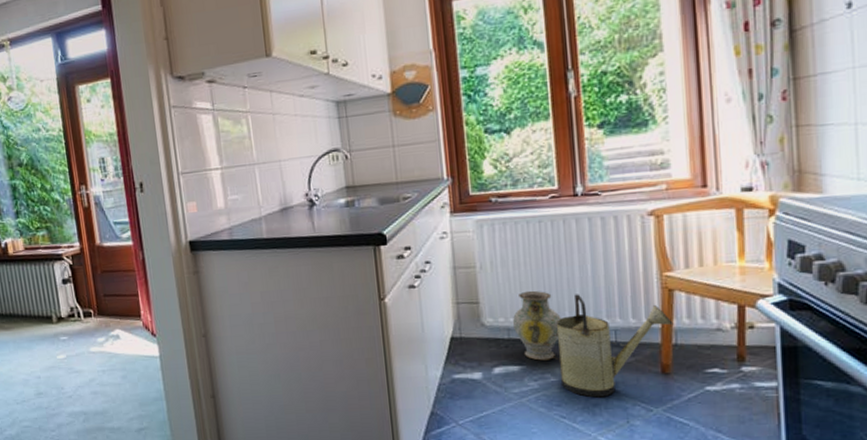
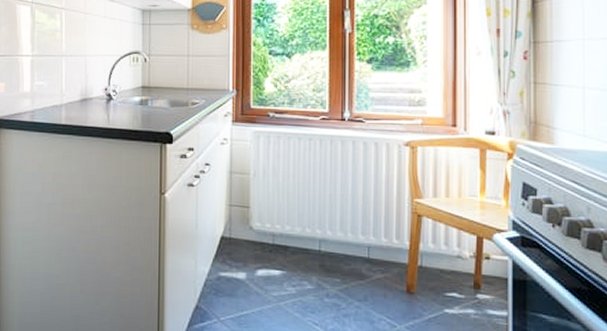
ceramic jug: present [512,290,561,361] -> none [277,201,322,268]
watering can: present [546,294,674,398] -> none [307,209,420,309]

